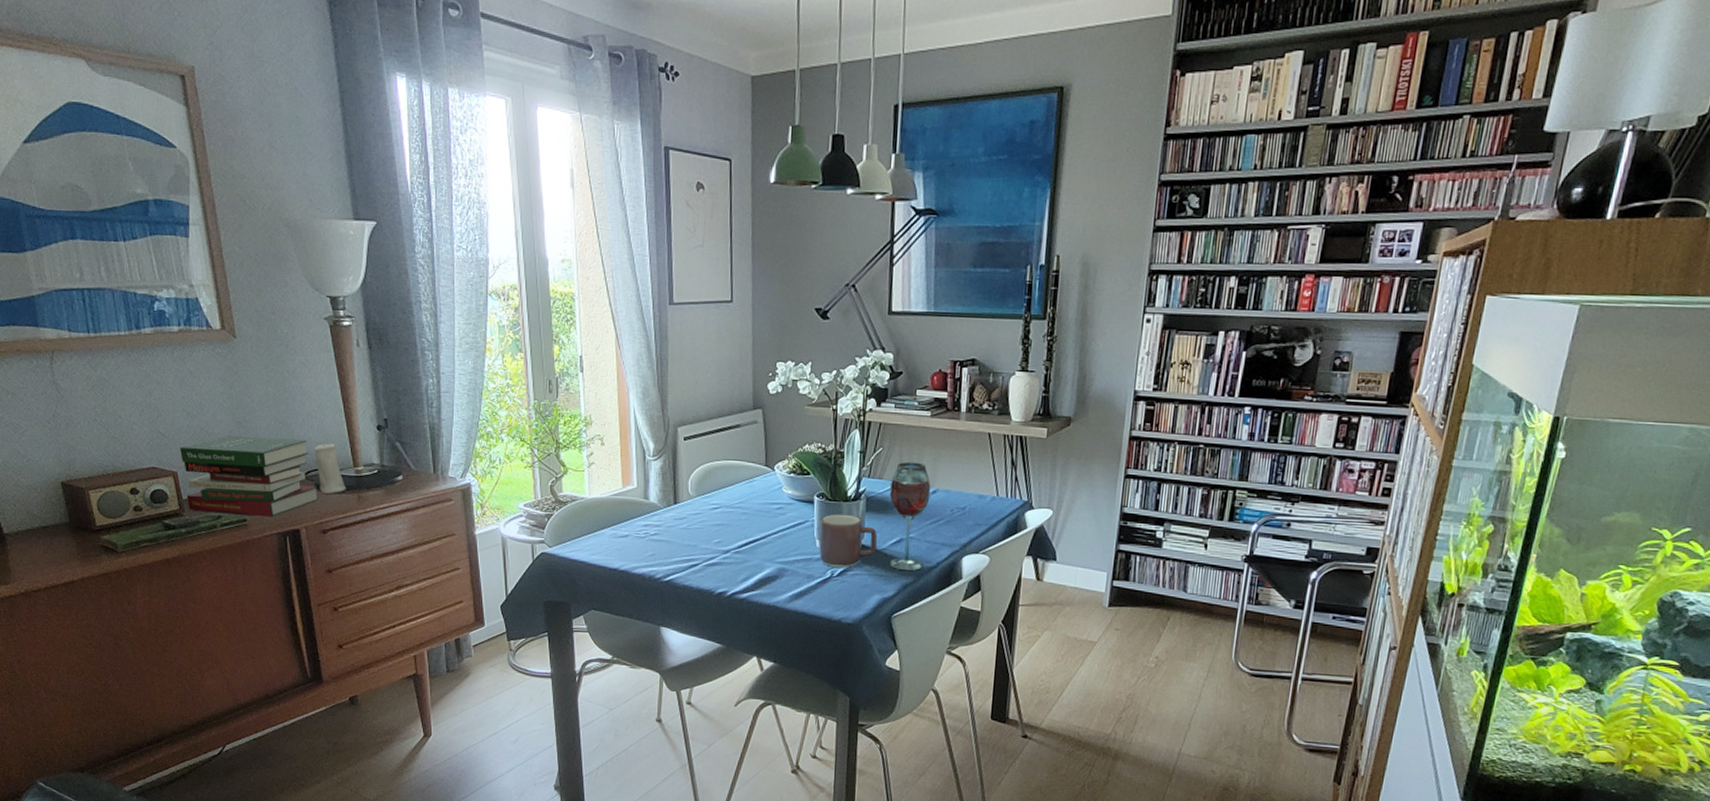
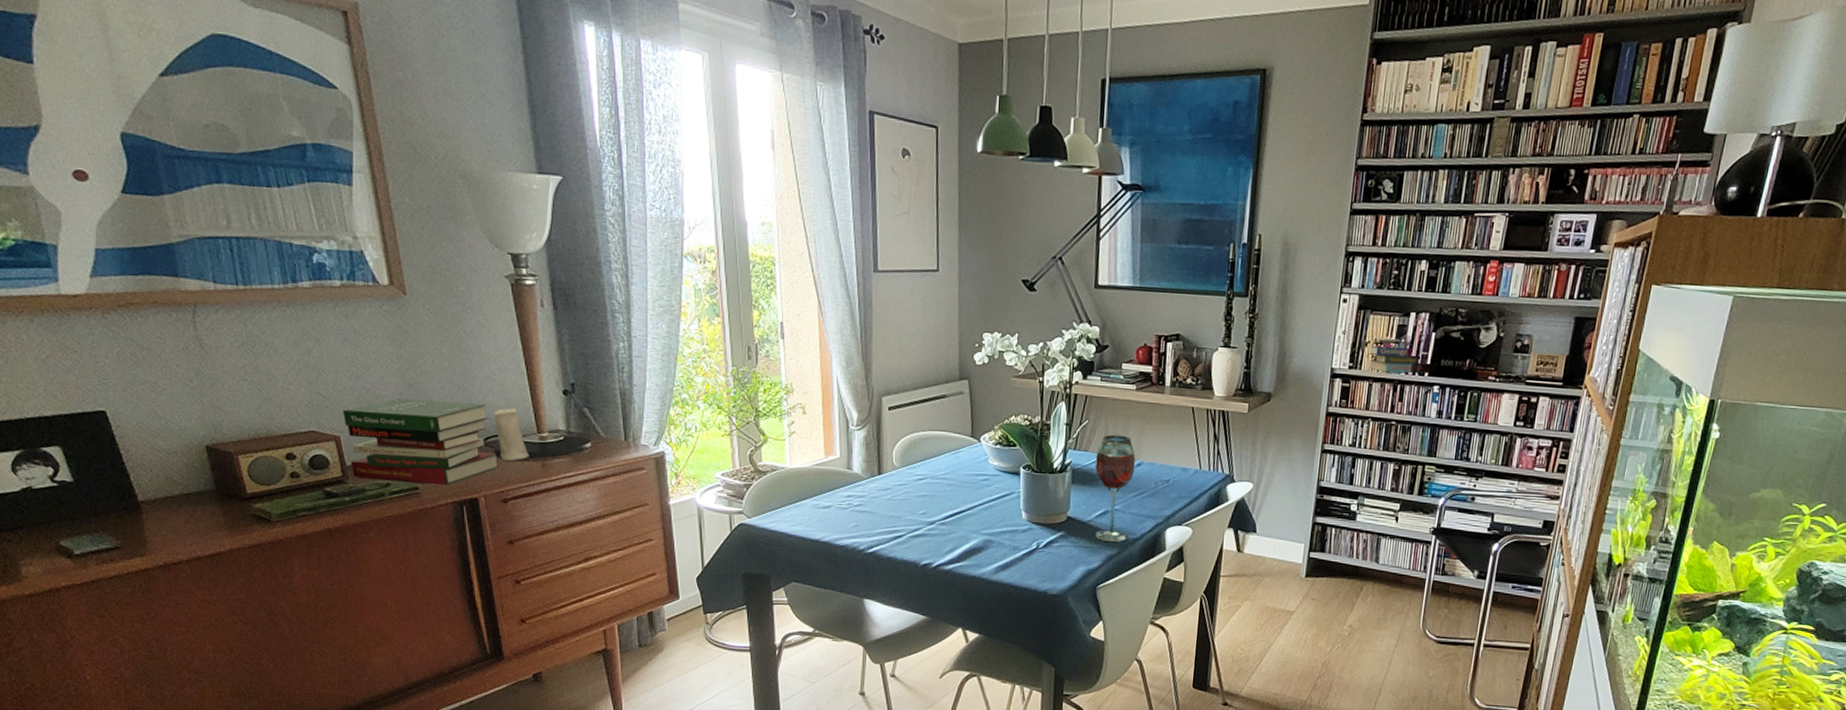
mug: present [818,513,878,569] -> none [1024,485,1083,540]
books: none [1173,357,1248,395] -> present [1367,337,1437,374]

